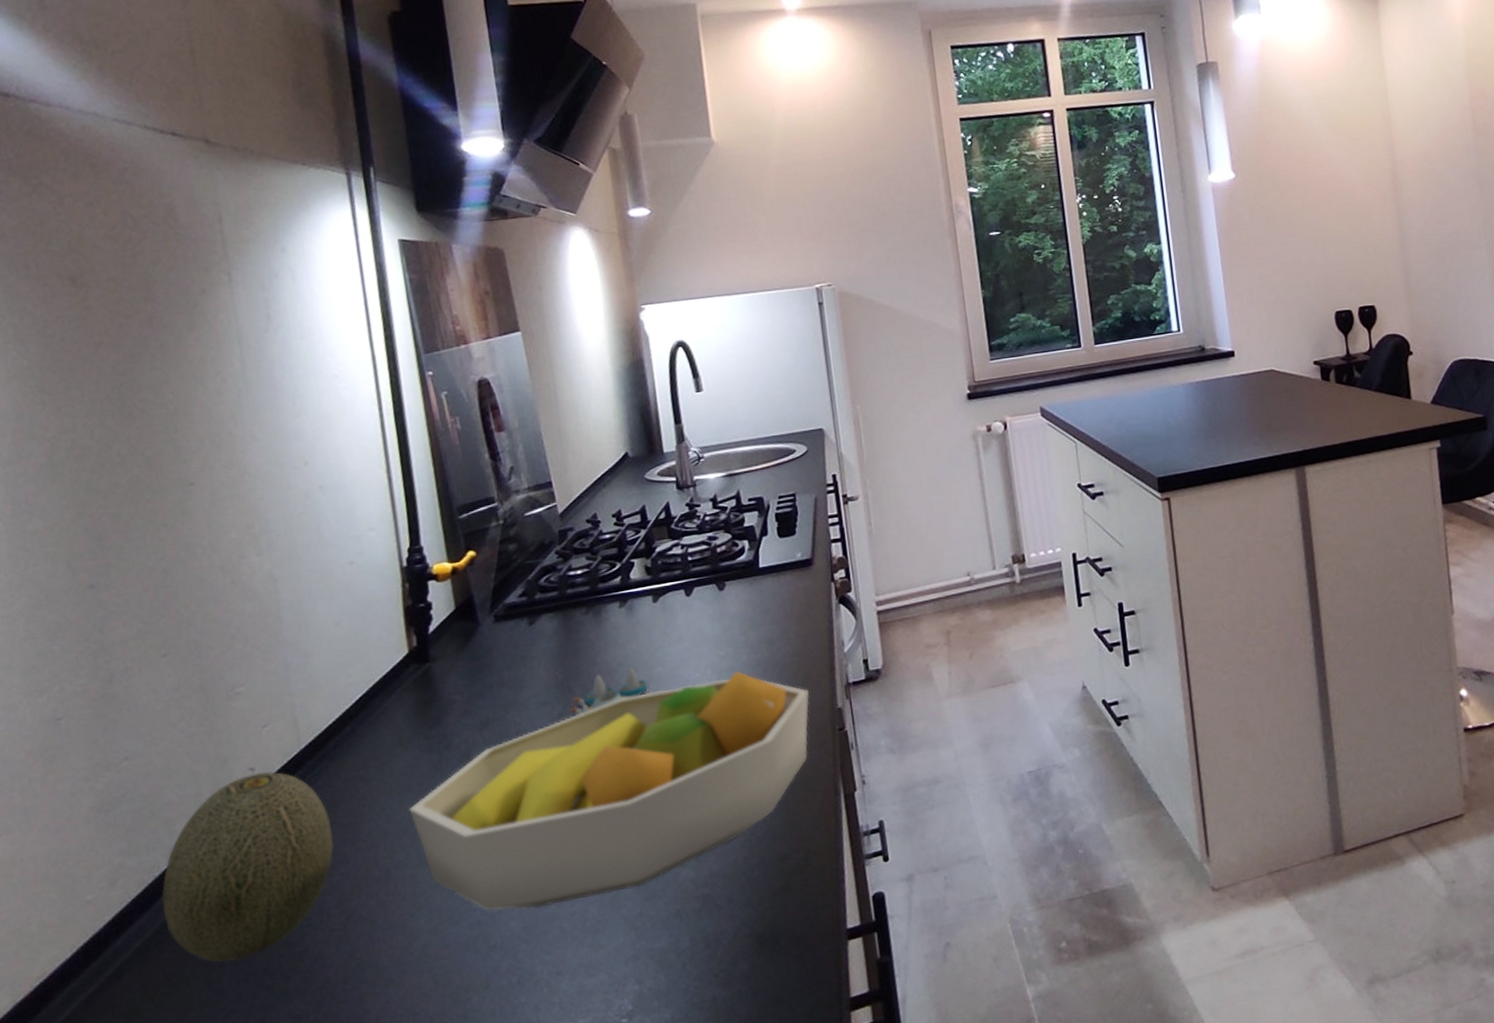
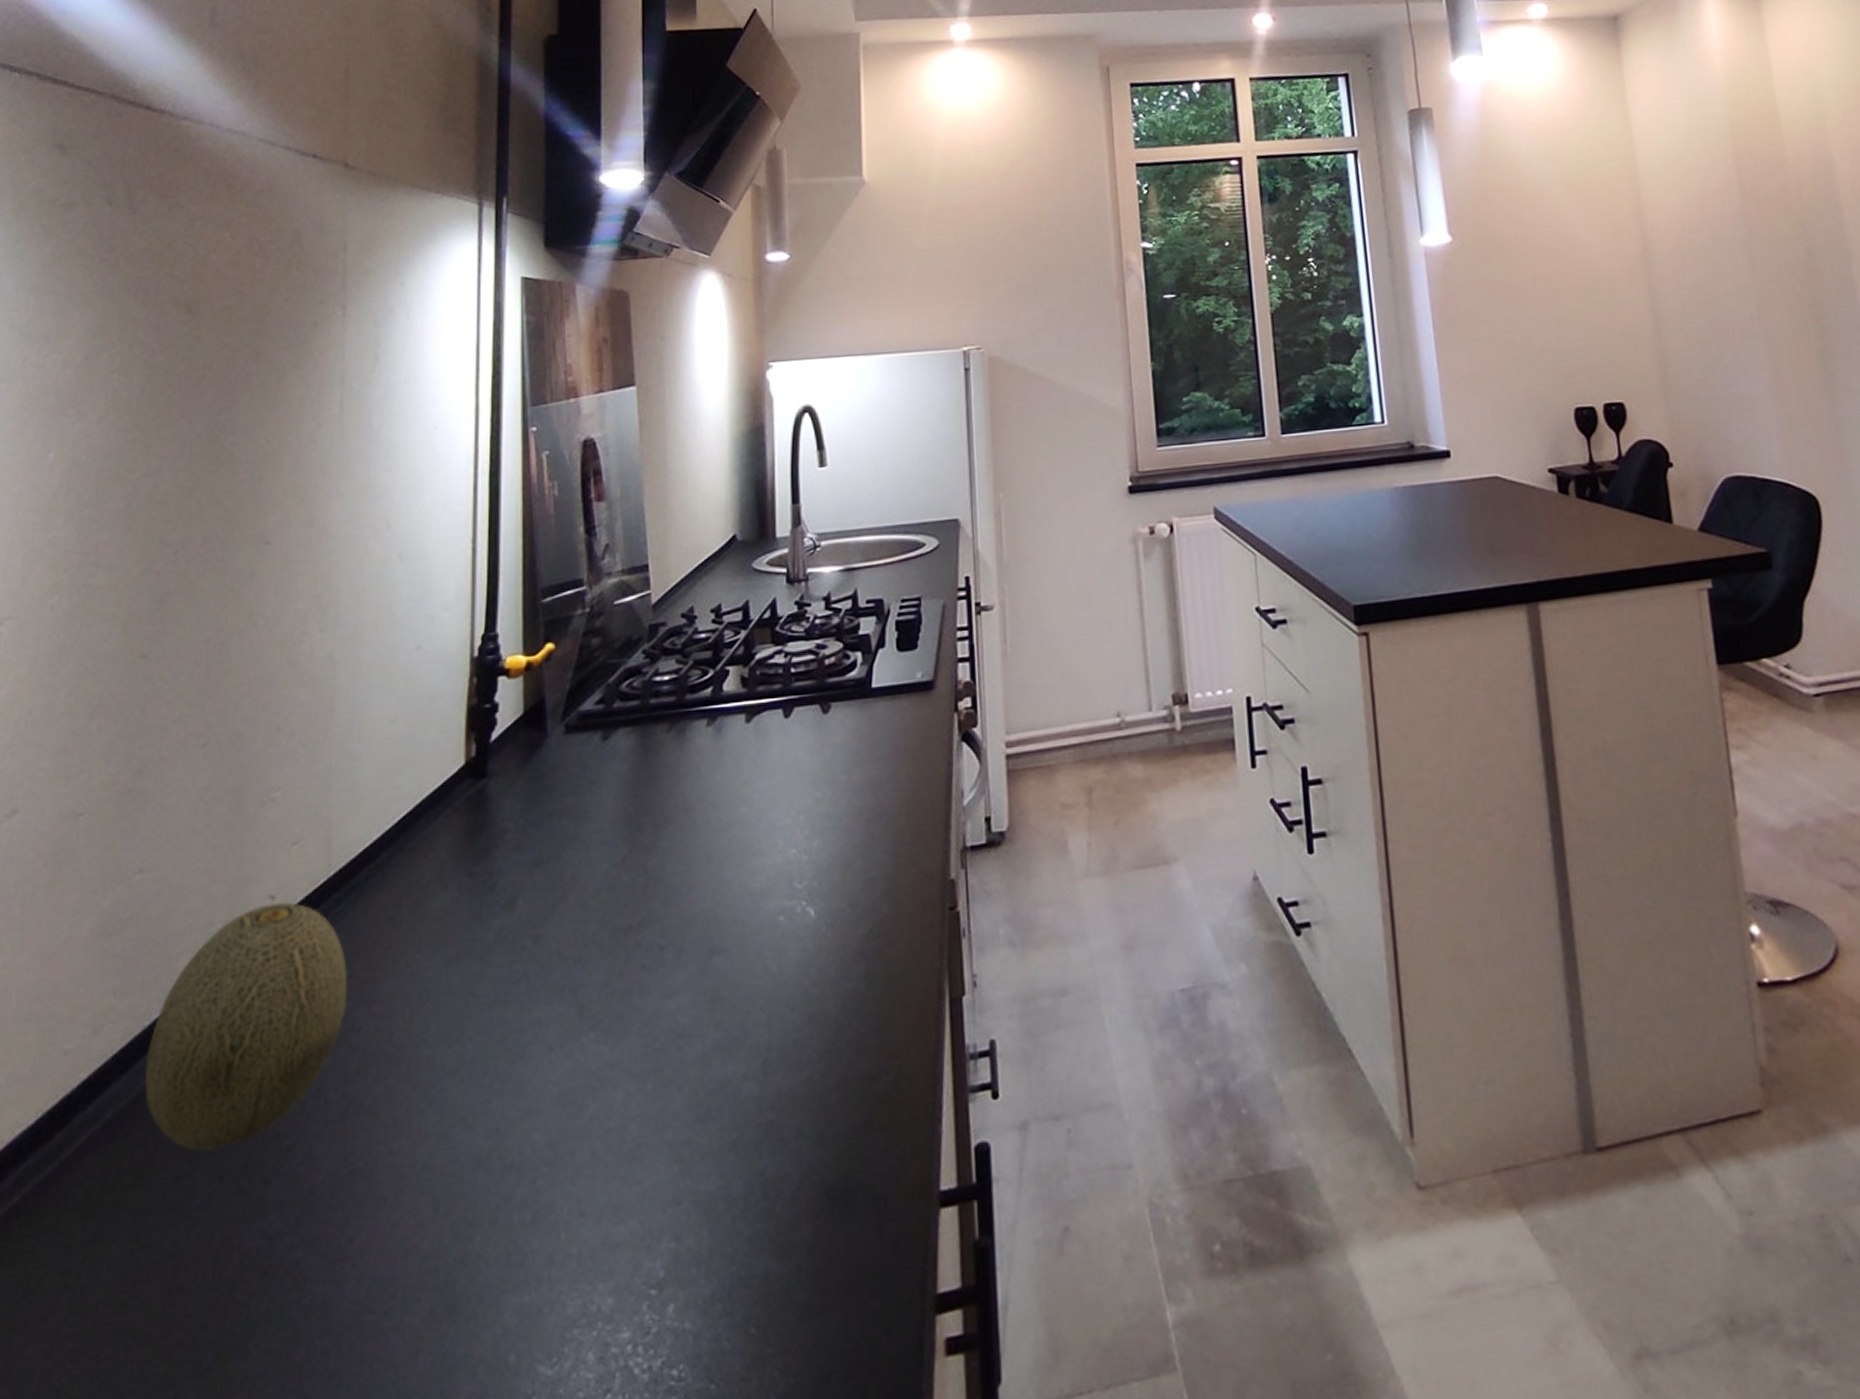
fruit bowl: present [409,670,810,911] -> none [437,819,917,1118]
salt and pepper shaker set: present [570,667,648,716] -> none [636,804,729,862]

